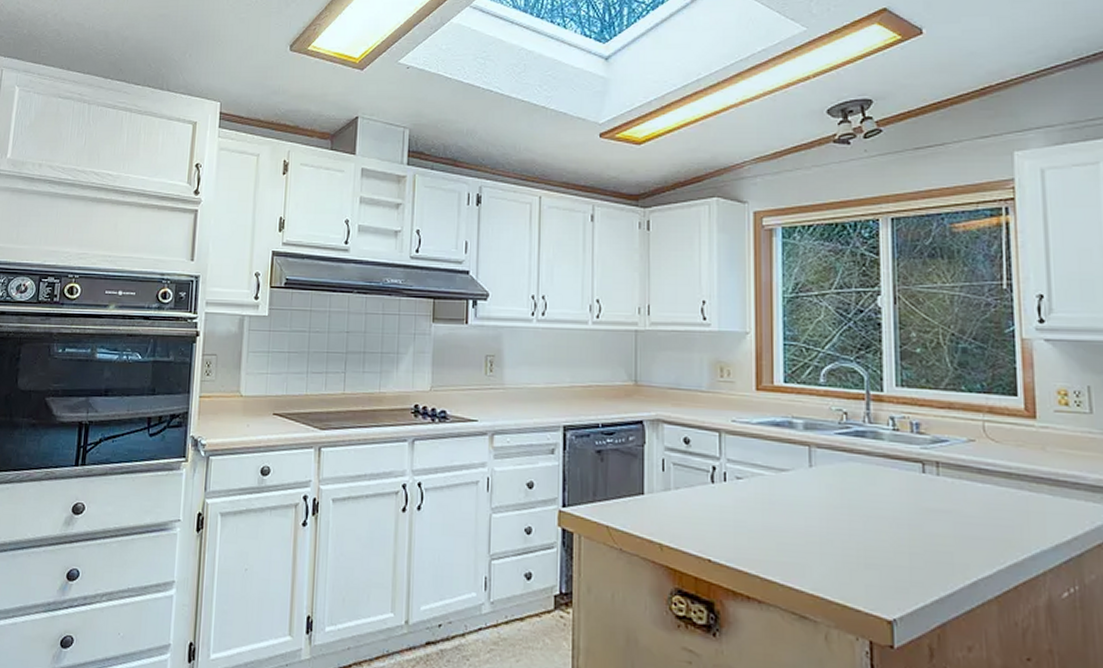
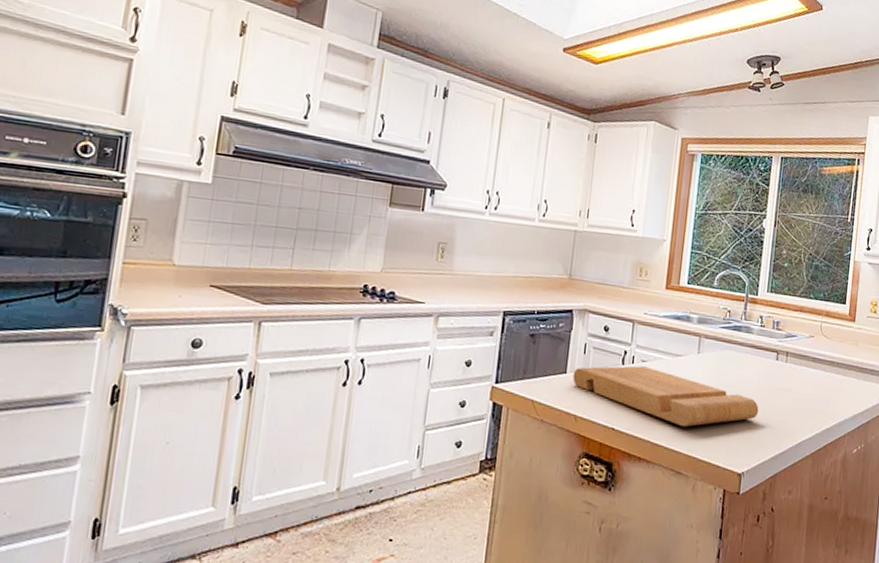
cutting board: none [652,484,906,560] -> present [573,365,759,427]

